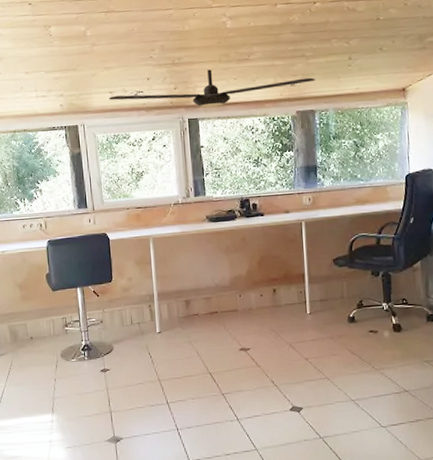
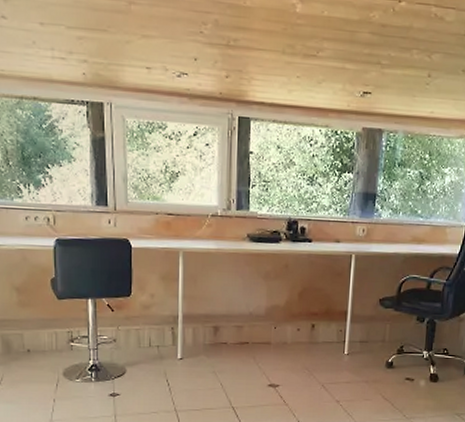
ceiling fan: present [108,69,315,108] -> none [144,60,388,108]

